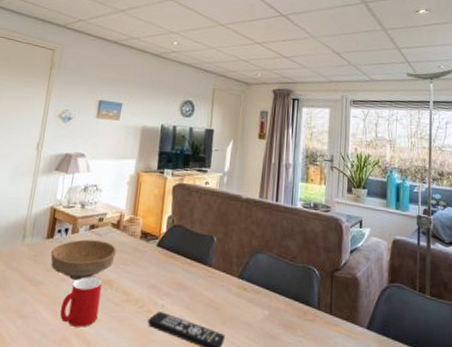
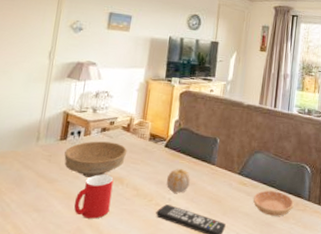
fruit: none [159,271,186,299] -> present [166,169,191,193]
saucer: none [255,296,302,327] -> present [253,190,294,216]

